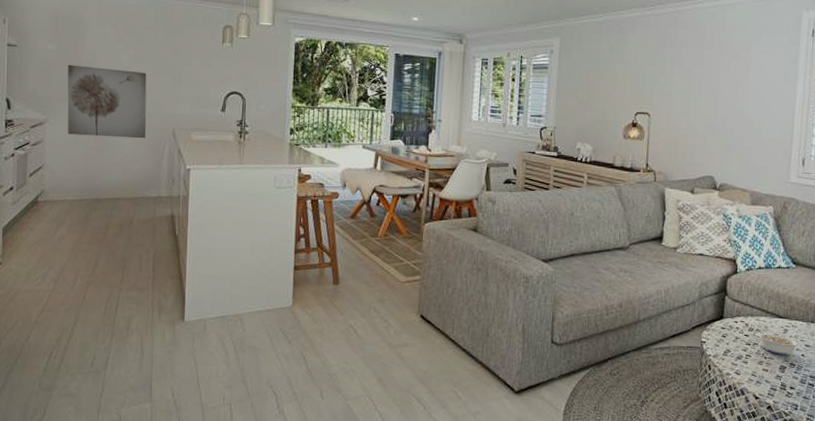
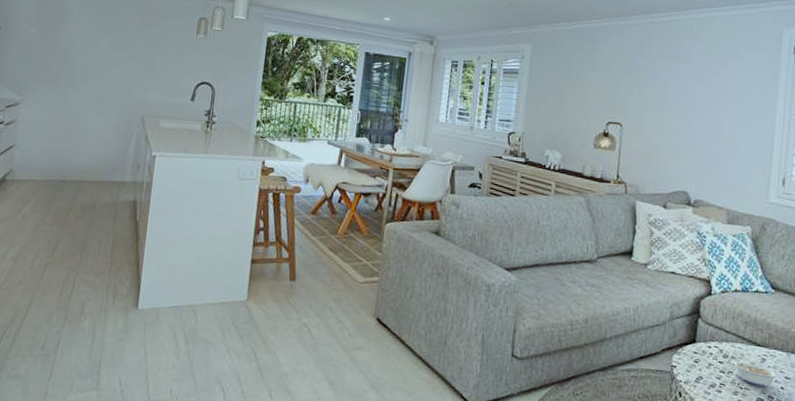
wall art: present [67,64,147,139] -> none [41,48,122,124]

